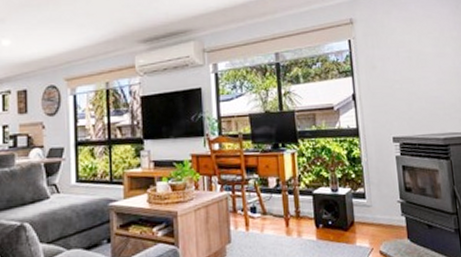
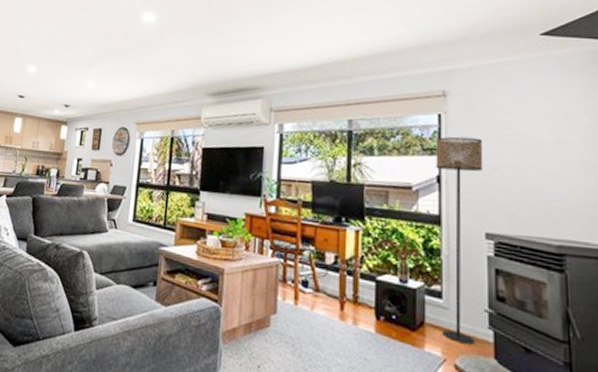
floor lamp: none [348,57,393,233] -> present [436,136,483,345]

